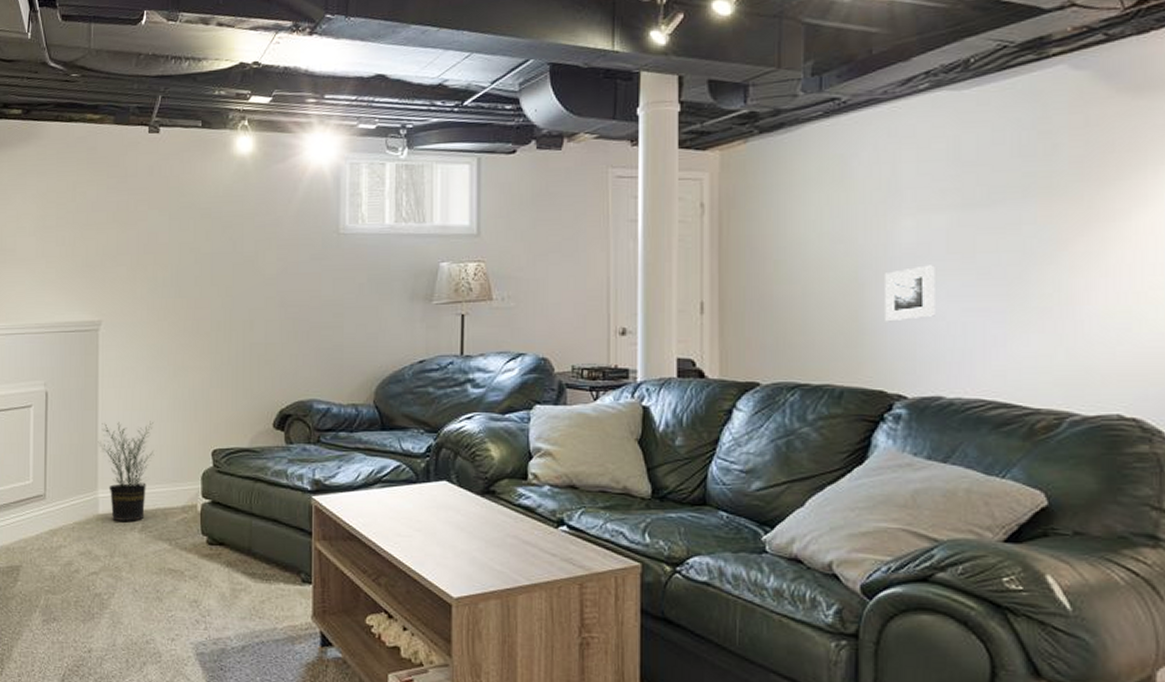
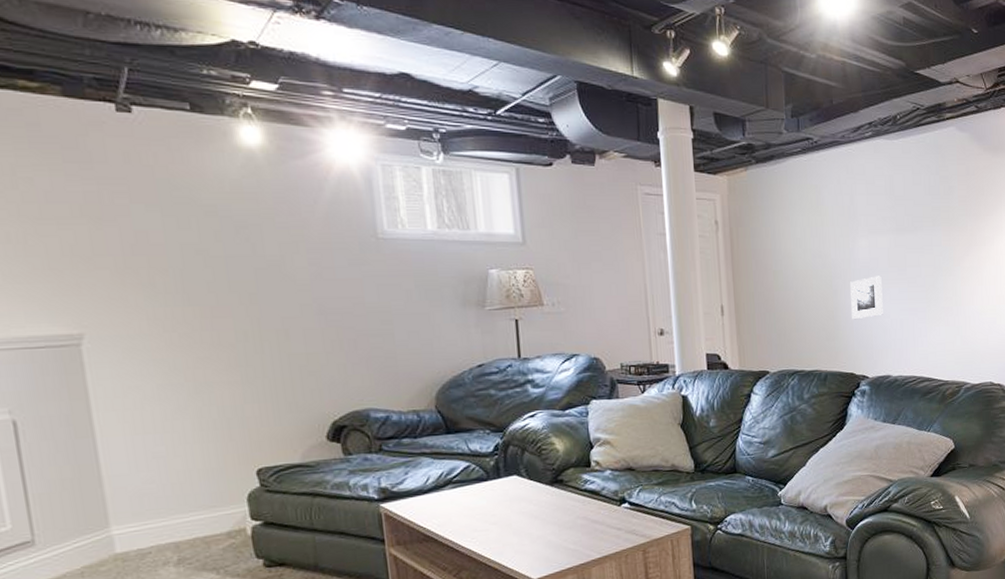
potted plant: present [98,421,154,521] -> none [101,444,183,558]

